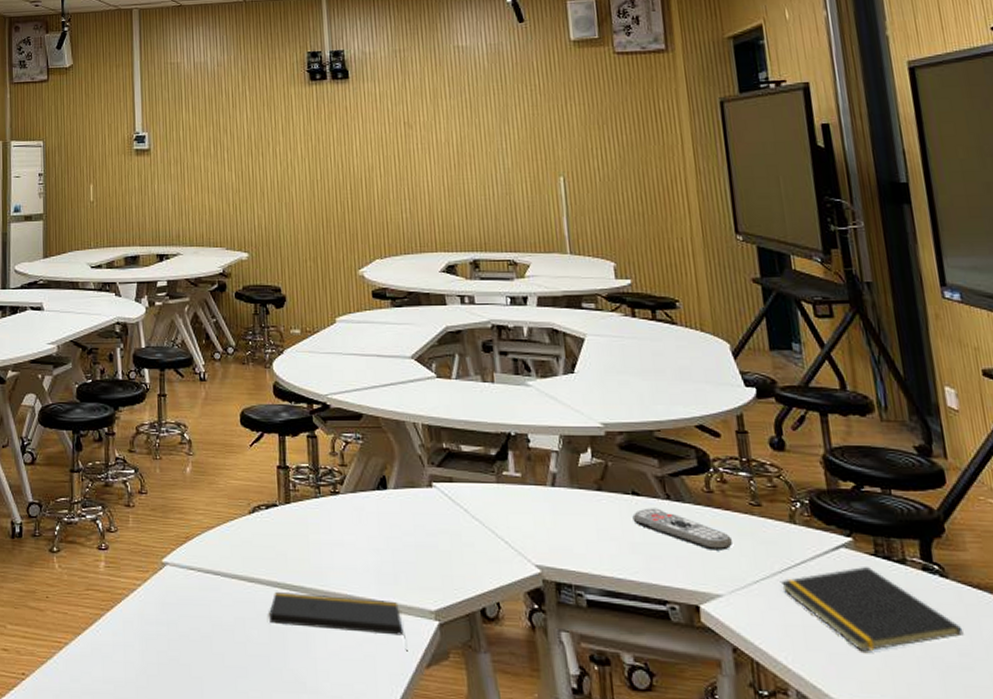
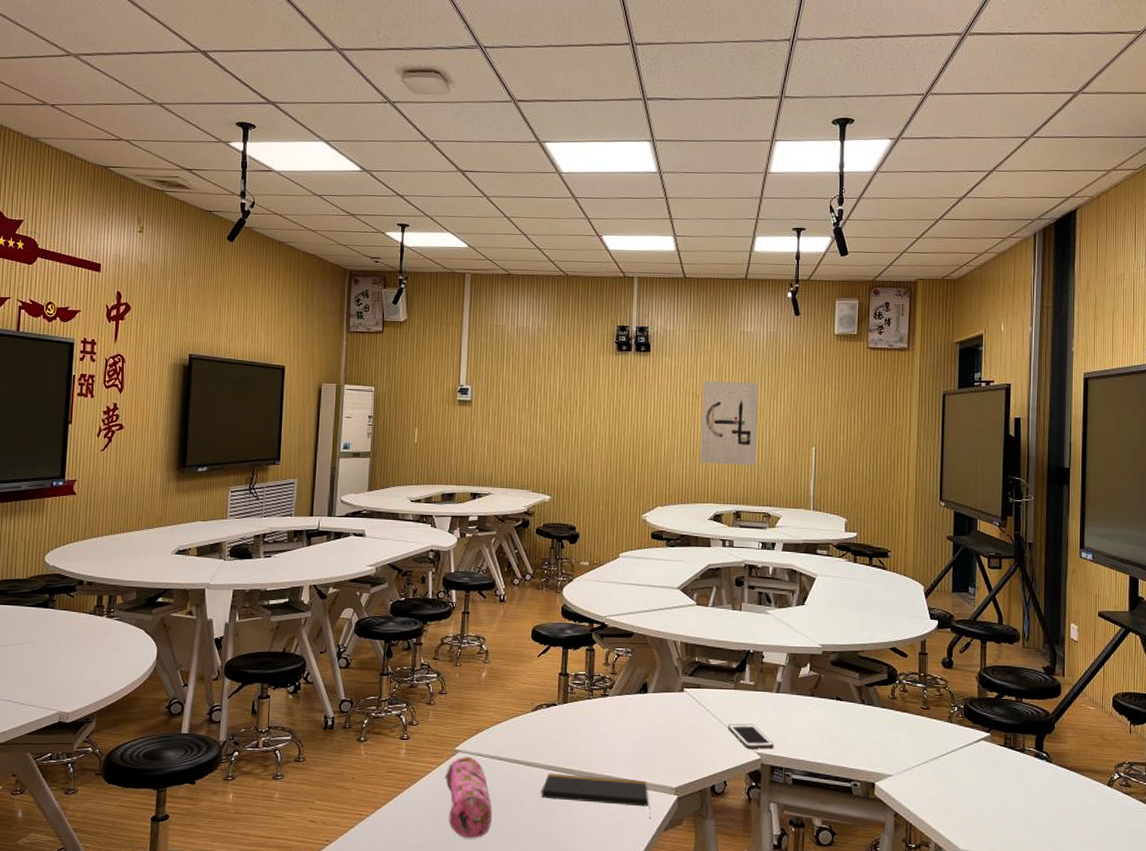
pencil case: none [152,570,213,675] -> present [444,756,493,839]
wall art: none [415,105,491,205] -> present [700,381,758,466]
cell phone: none [493,527,557,560] -> present [727,723,774,749]
remote control: present [632,508,732,551] -> none [834,710,905,742]
notepad: present [780,567,964,652] -> none [935,755,1055,815]

